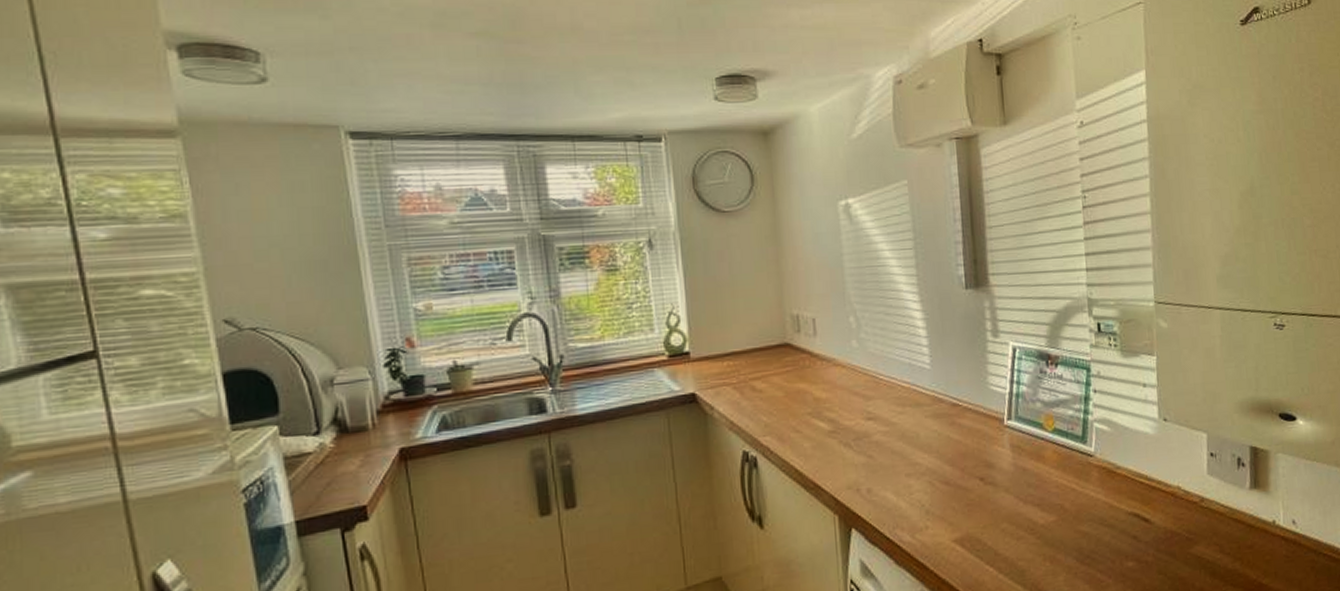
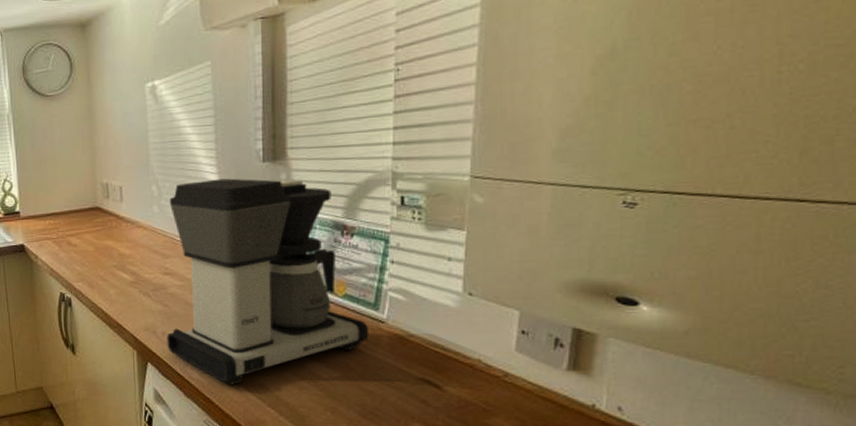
coffee maker: none [869,307,1080,545] -> present [167,178,369,385]

